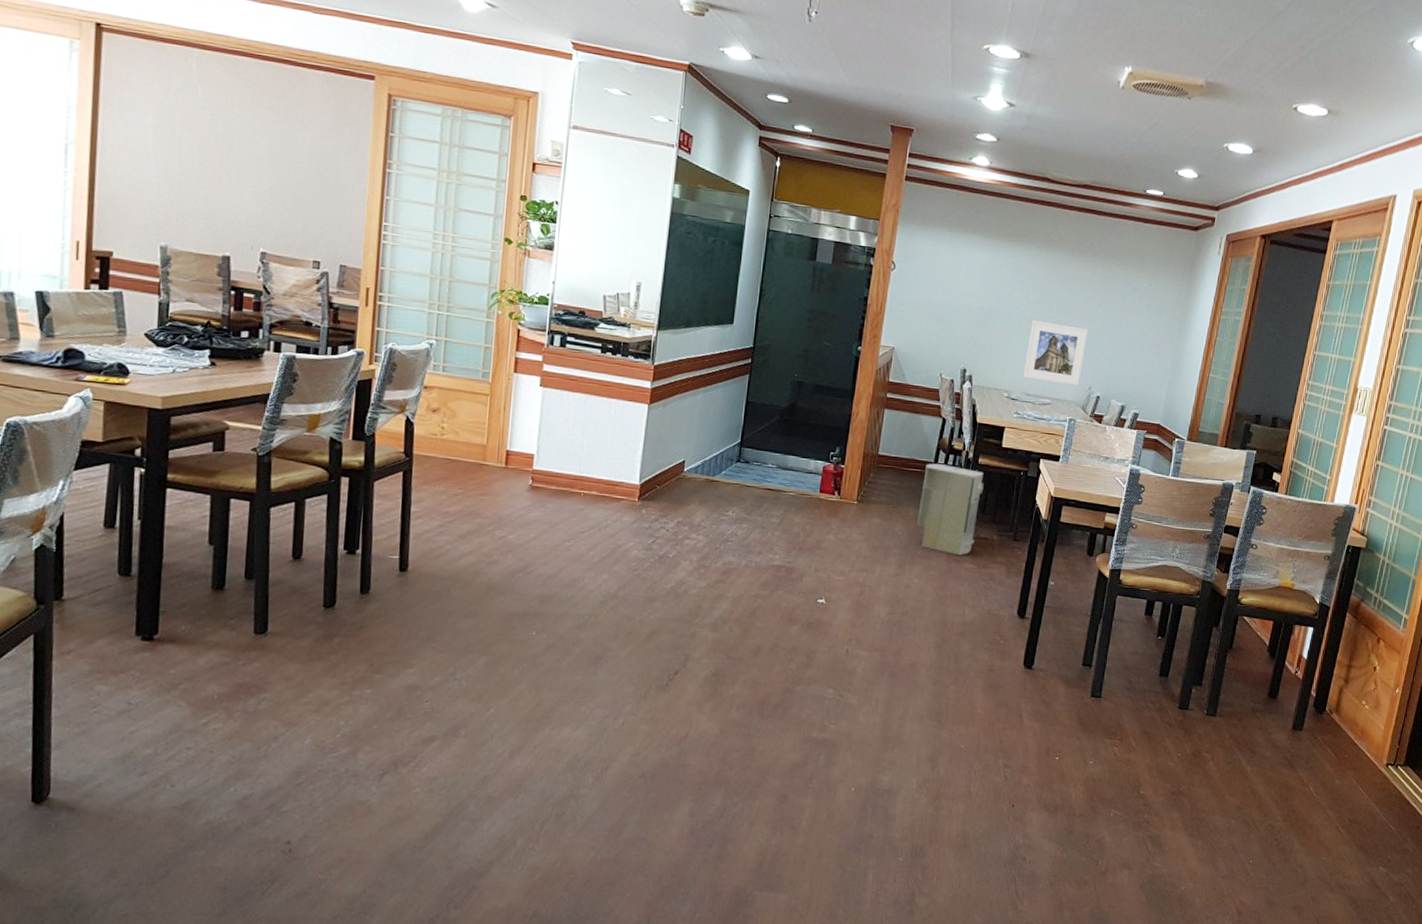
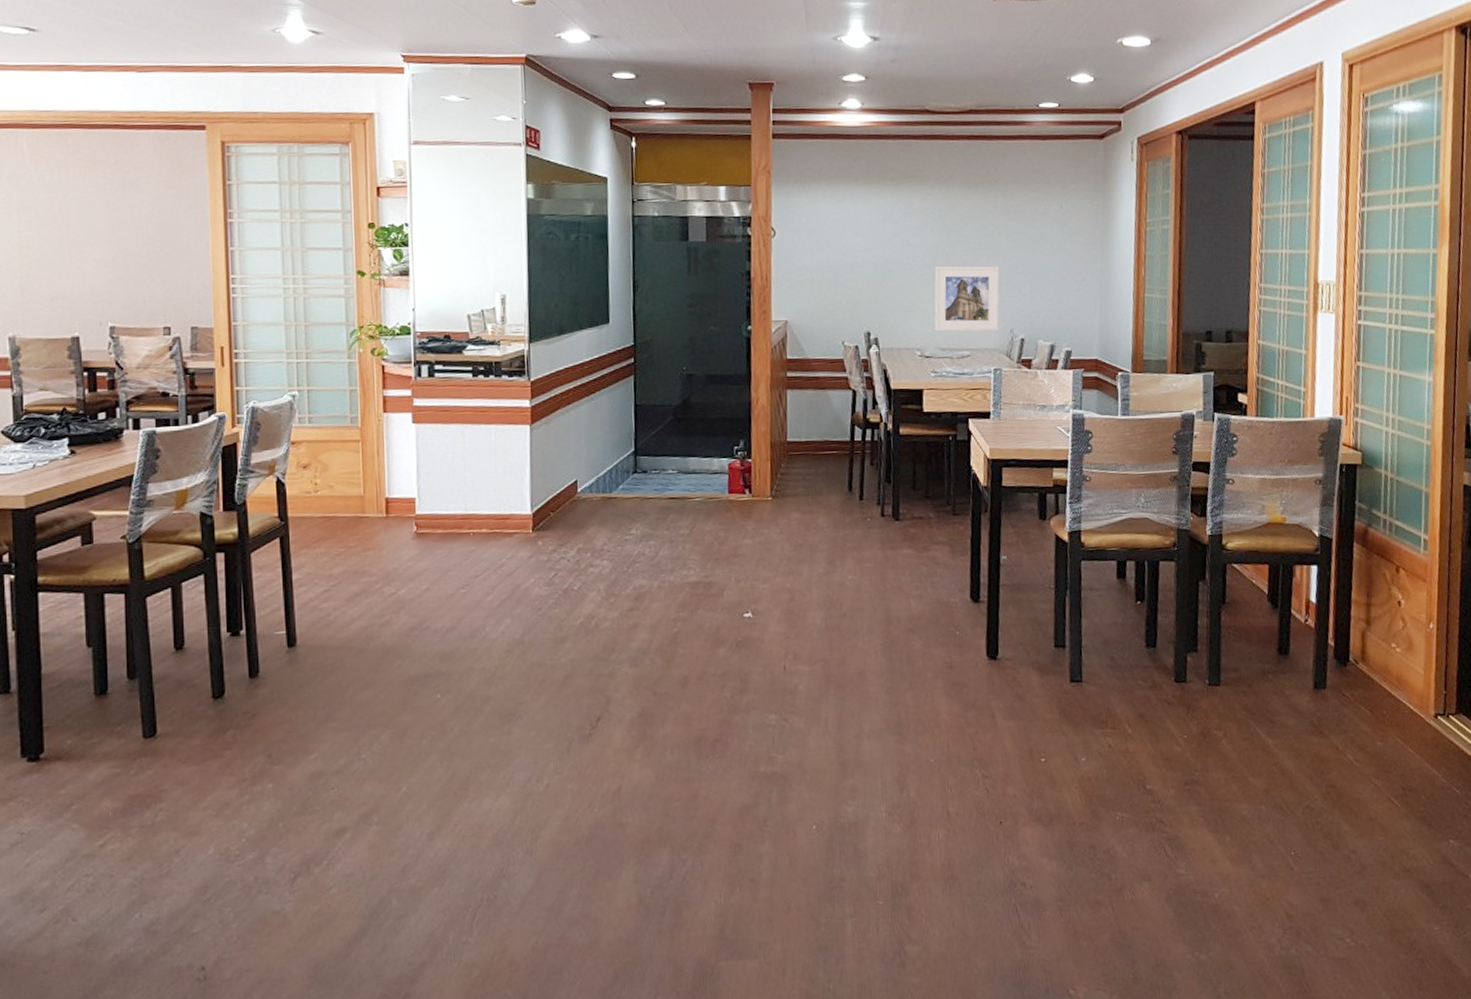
air purifier: present [917,463,984,556] -> none [841,441,910,542]

